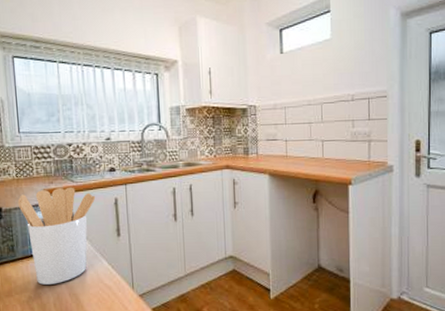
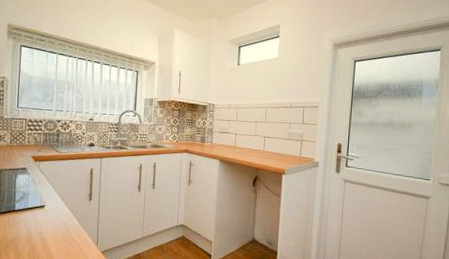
utensil holder: present [17,187,96,285] -> none [8,155,75,237]

